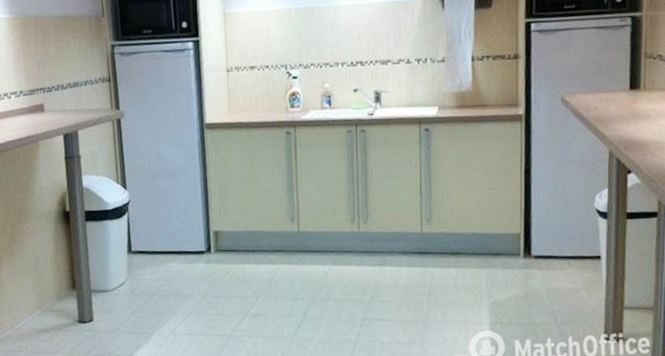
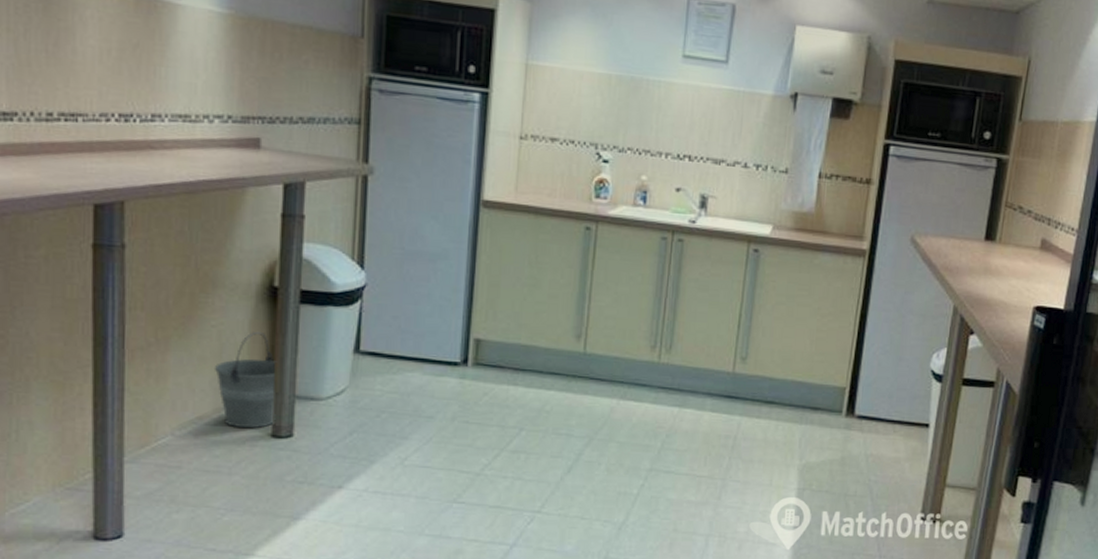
bucket: none [33,245,80,319] -> present [214,331,278,429]

